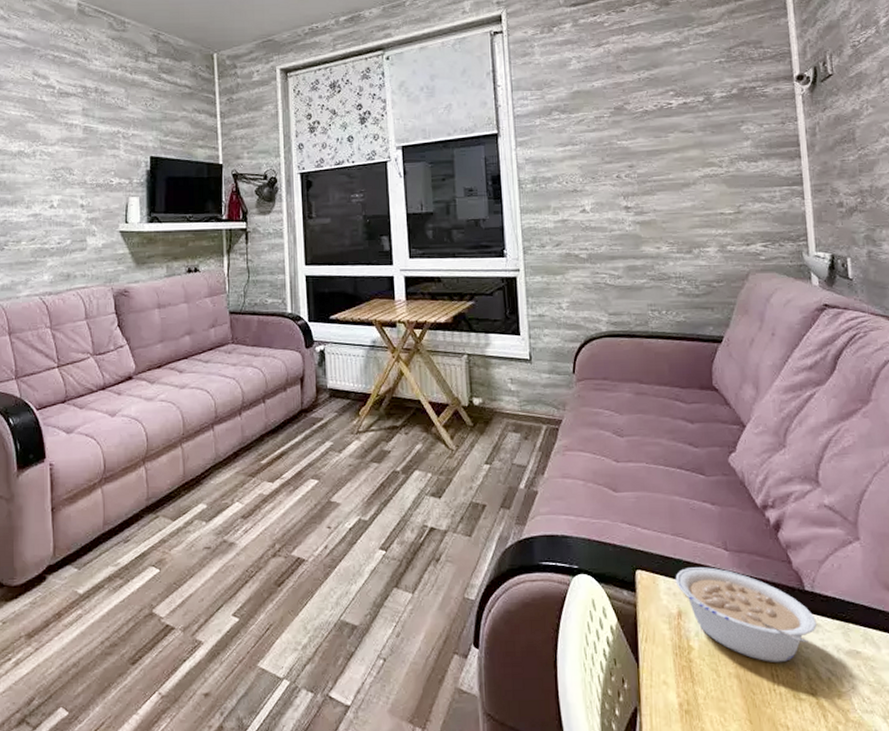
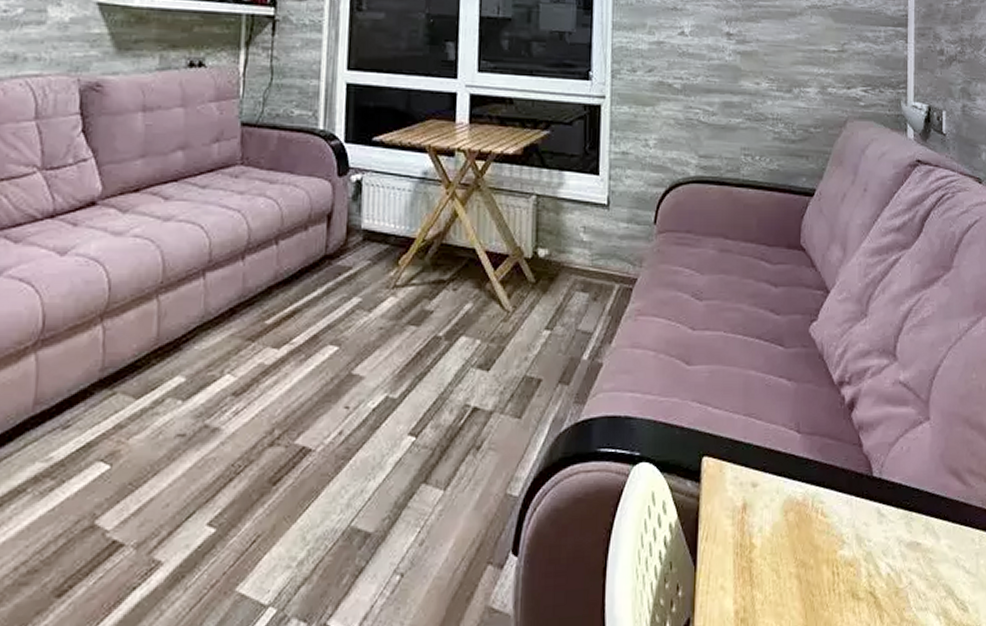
legume: present [675,567,817,662] -> none [743,452,881,559]

